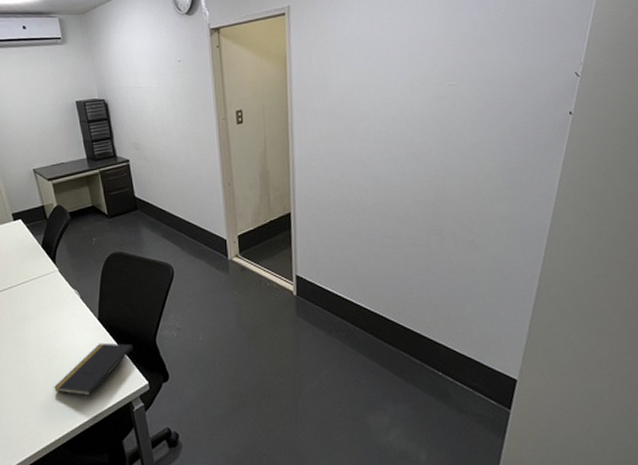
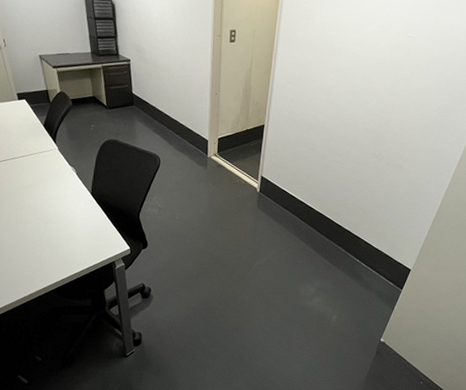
notepad: present [53,343,135,397] -> none [47,213,121,255]

